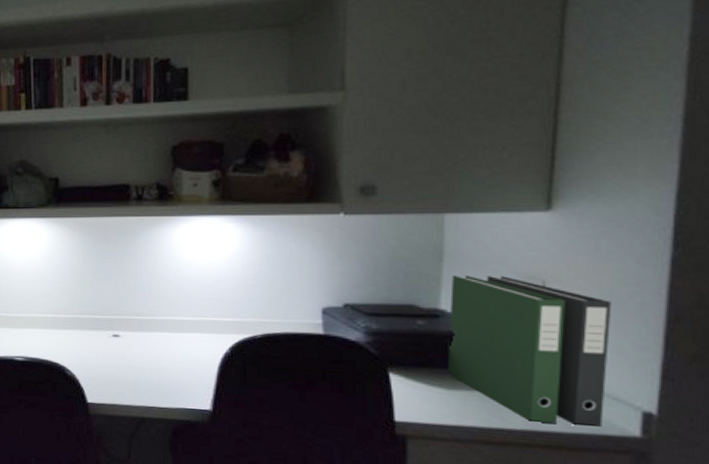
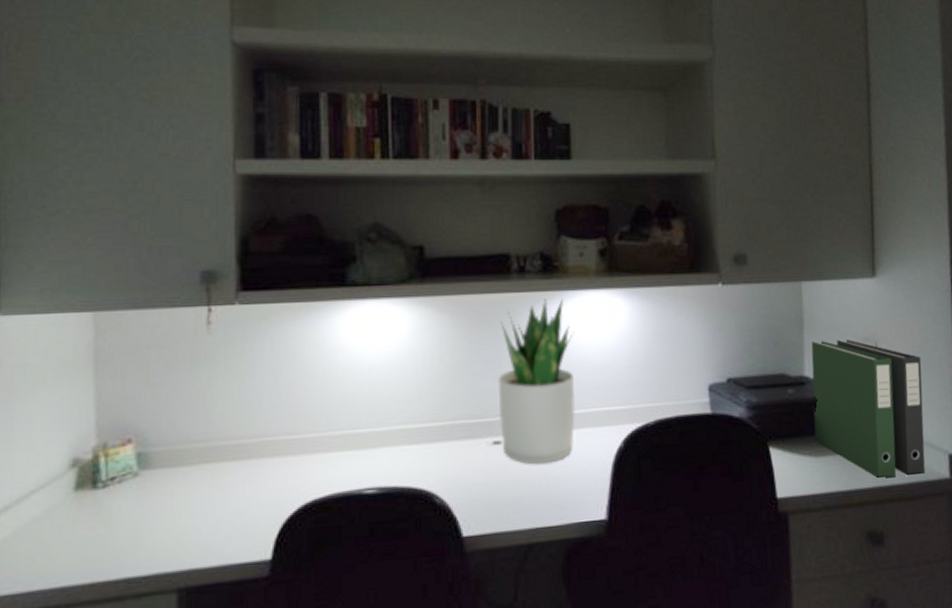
planter: none [117,223,186,358] -> present [497,298,576,465]

